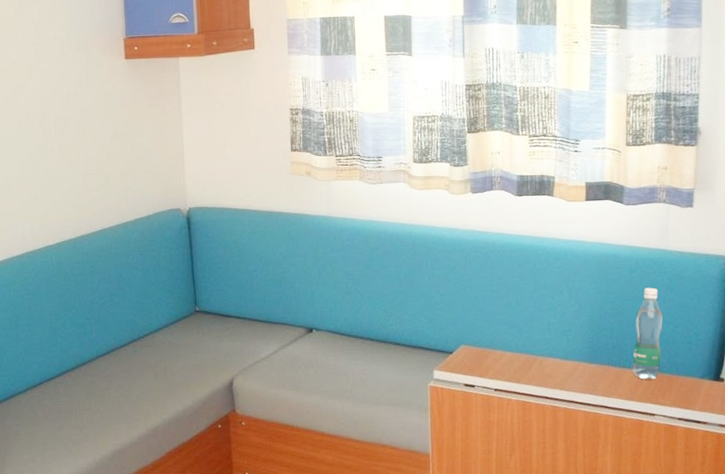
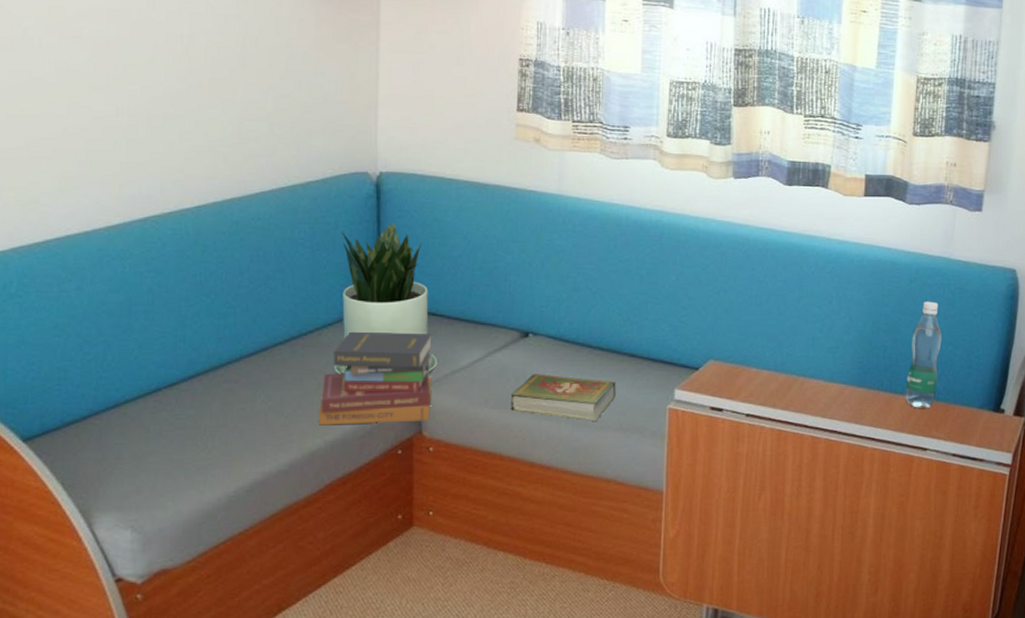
books: none [157,332,241,407] -> present [319,331,432,426]
planter: none [164,247,244,367] -> present [333,223,438,375]
book: none [302,361,386,398] -> present [511,374,617,421]

